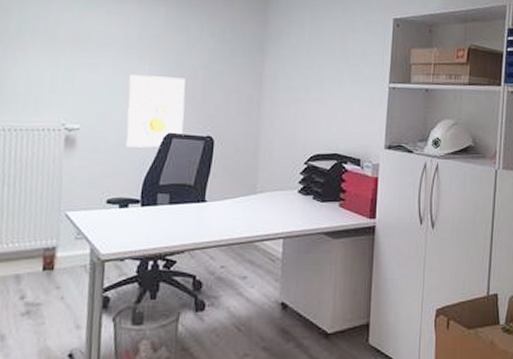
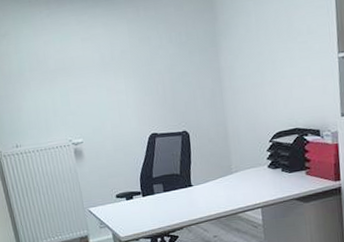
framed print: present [126,75,186,148] -> none [111,84,163,151]

